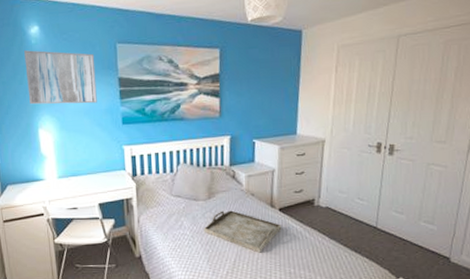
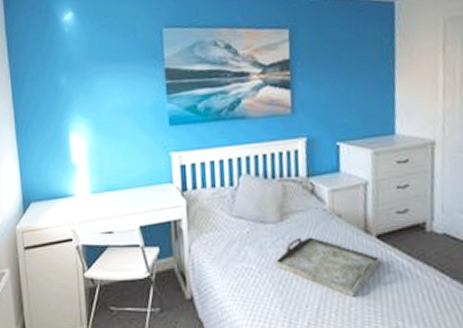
wall art: present [24,50,97,105] -> none [56,40,139,104]

